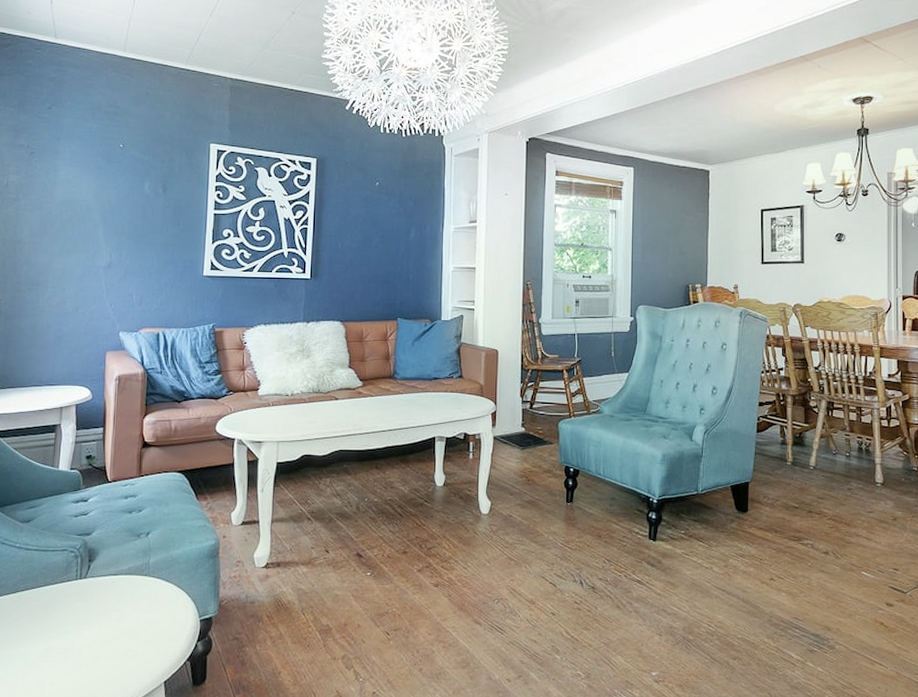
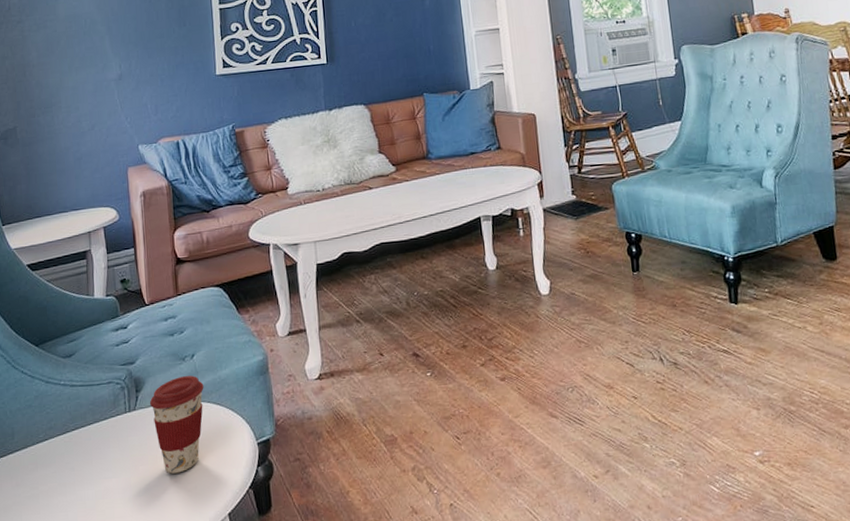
coffee cup: none [100,552,155,640] -> present [149,375,204,474]

